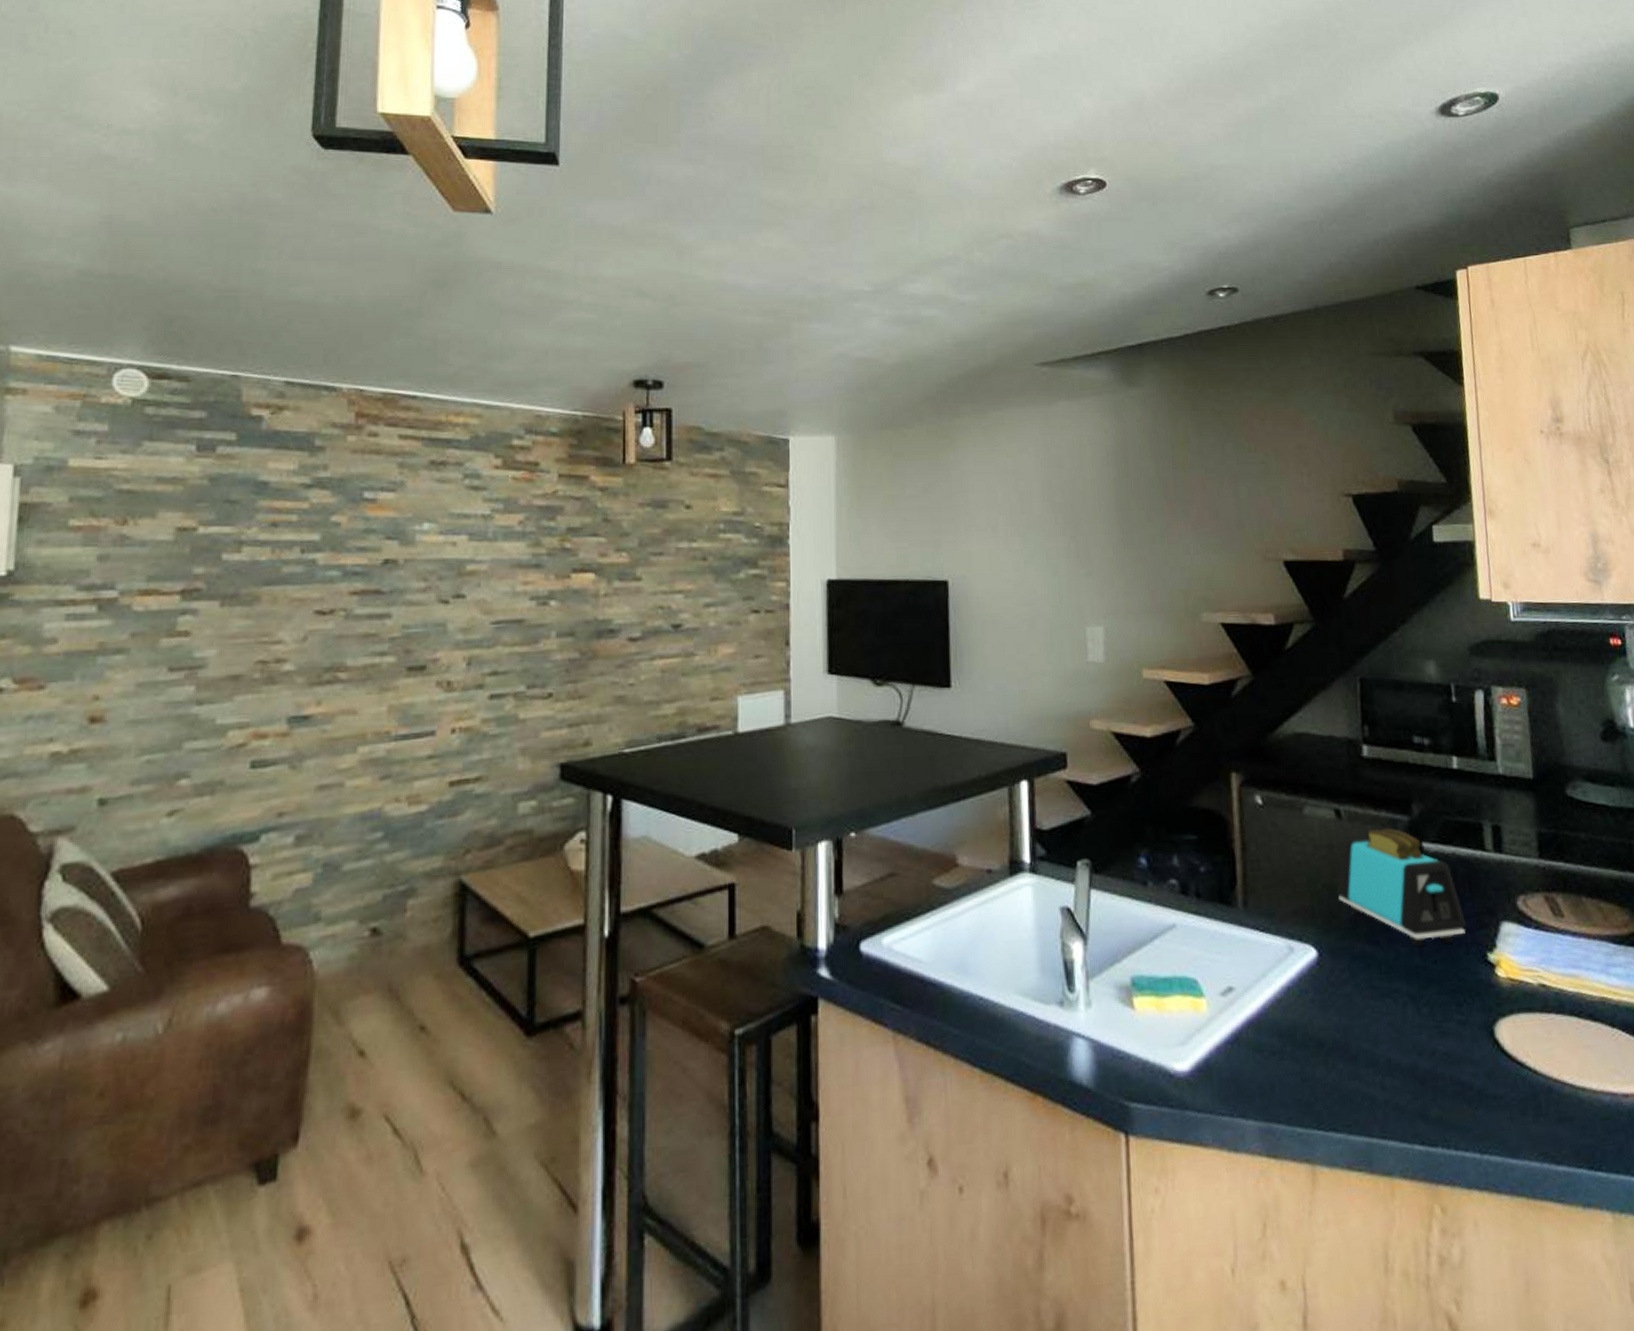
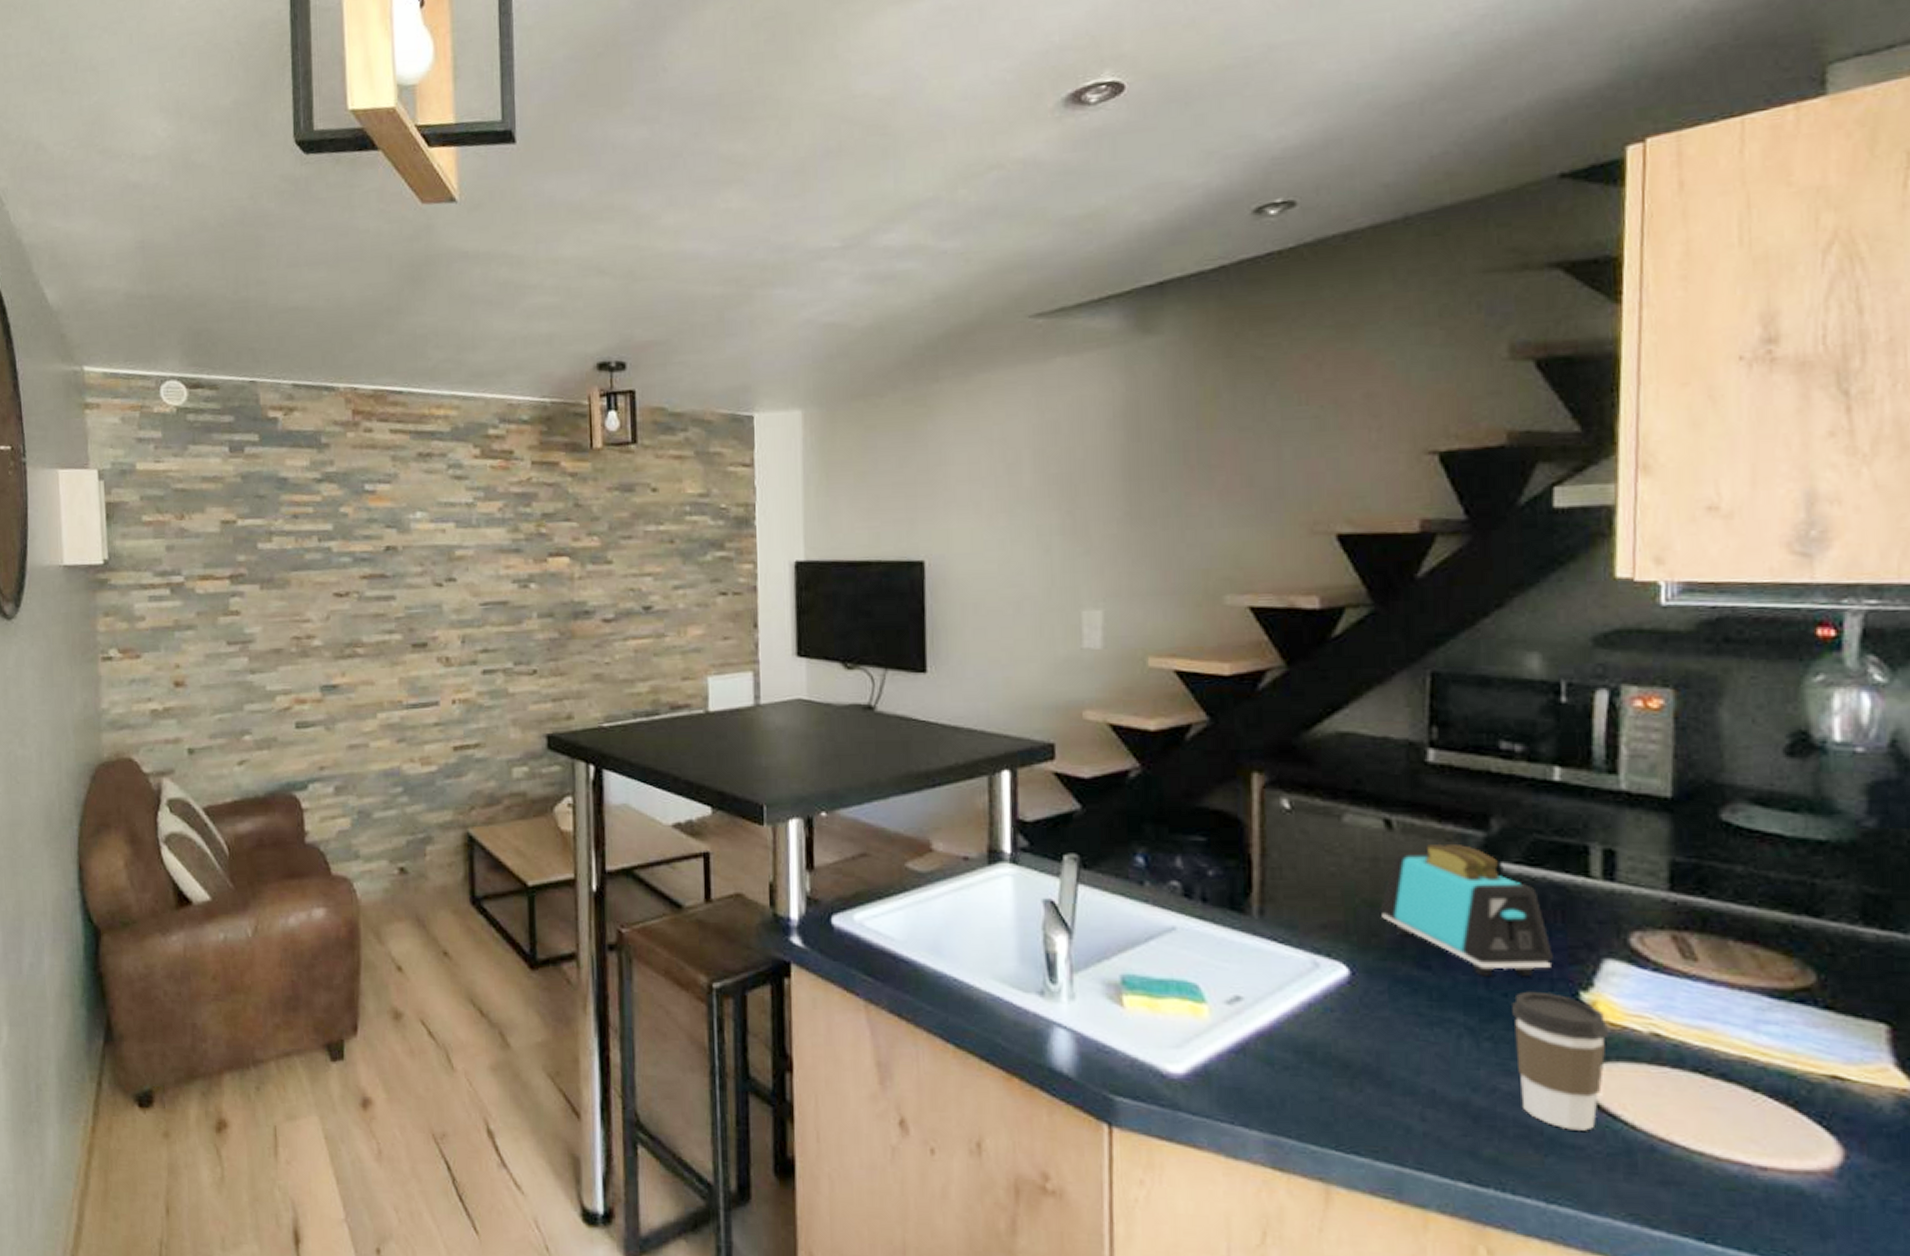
coffee cup: none [1440,956,1511,1082] -> present [1512,991,1608,1131]

